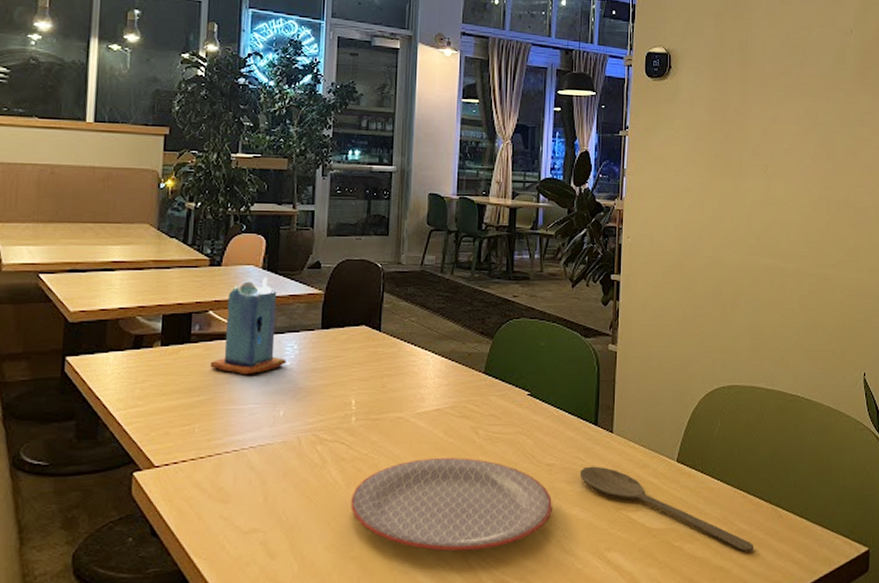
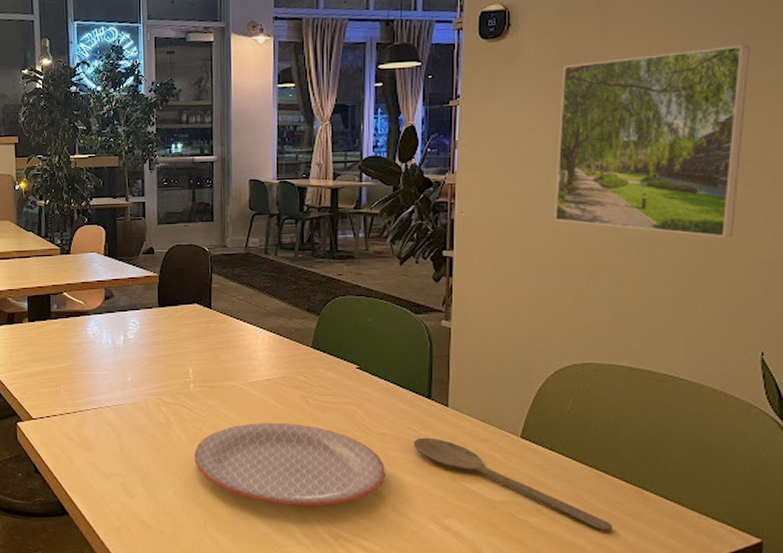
candle: present [210,277,286,375] -> none [68,263,130,347]
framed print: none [705,106,850,270] -> present [554,45,751,238]

